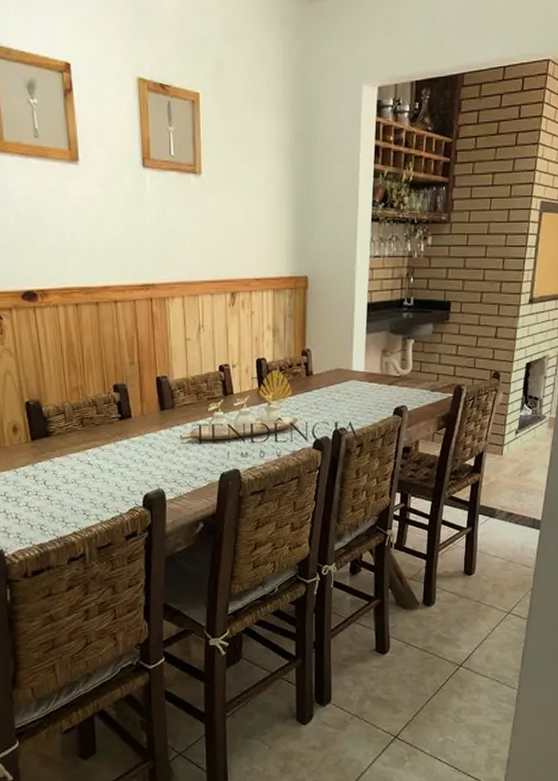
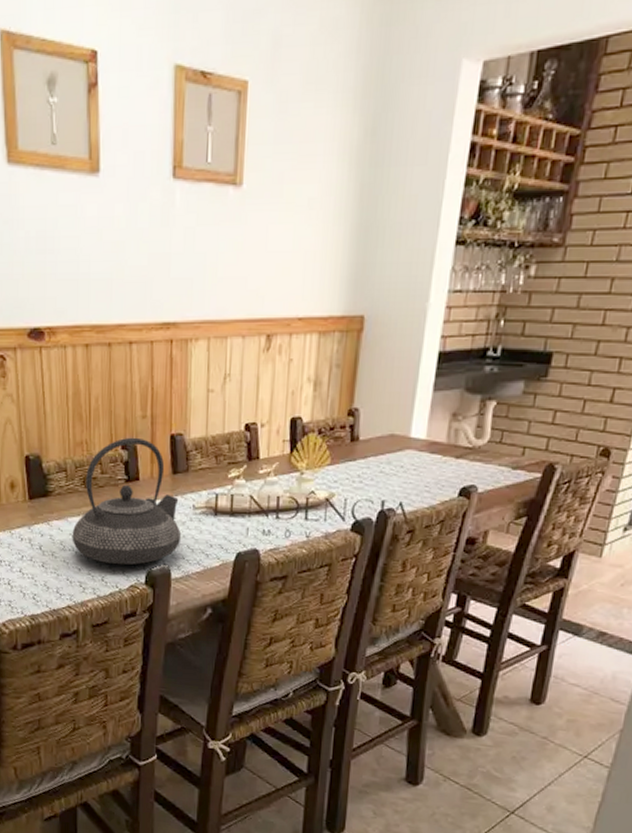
teapot: none [73,381,172,492] -> present [72,437,182,565]

